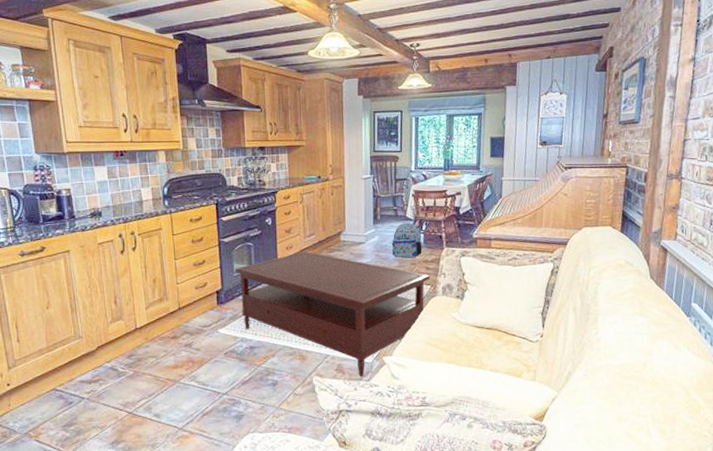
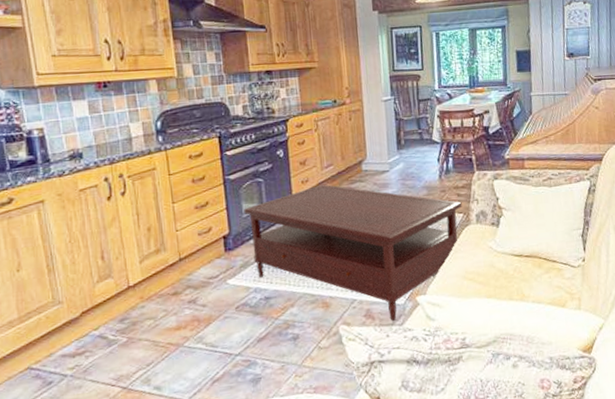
backpack: present [391,223,422,258] -> none [418,146,452,185]

